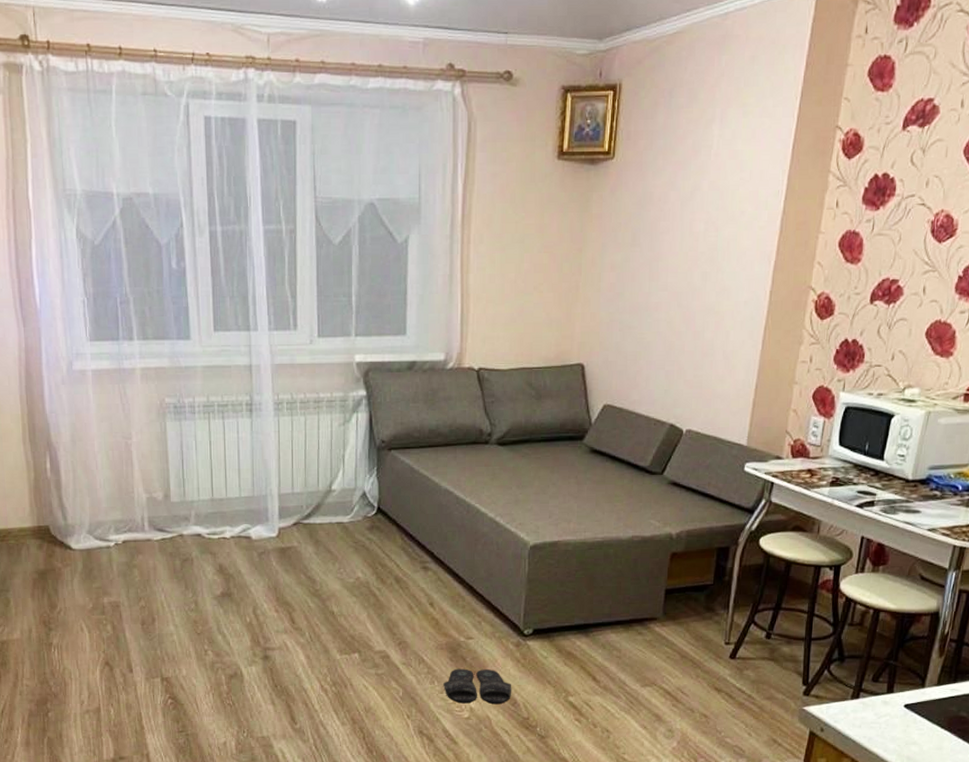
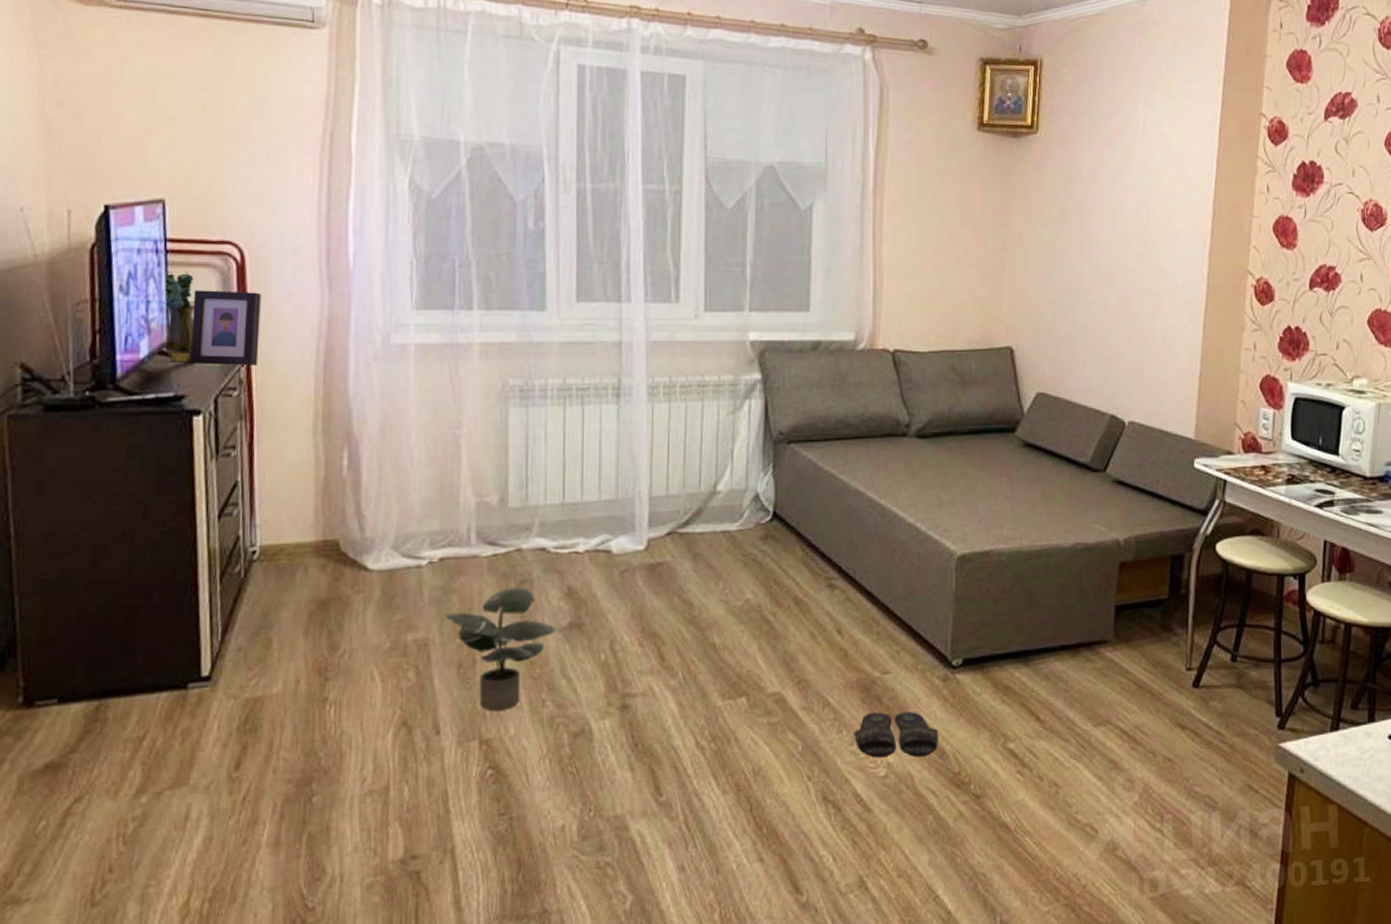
potted plant: none [130,565,213,658] -> present [445,587,557,712]

